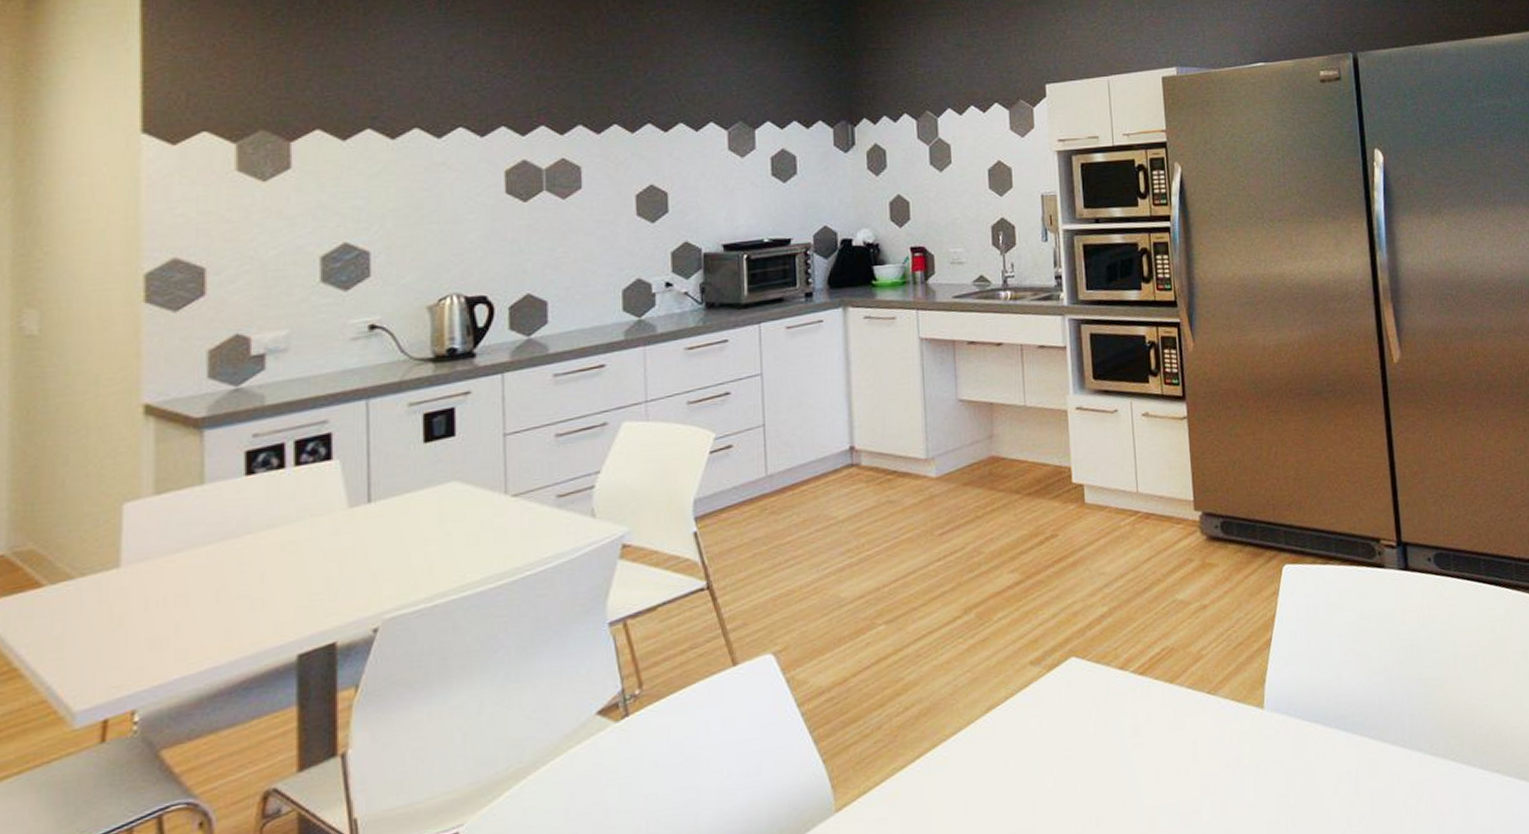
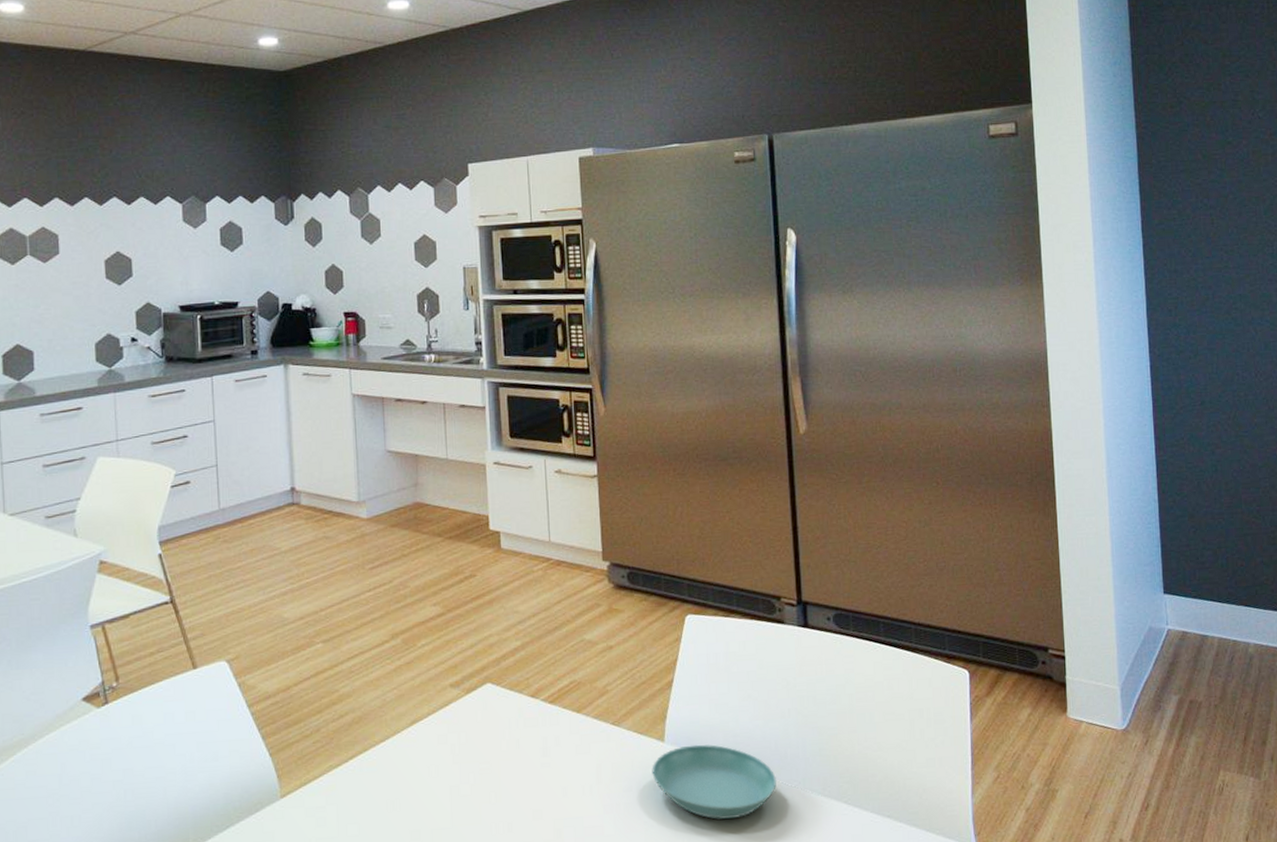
saucer: none [1251,707,1382,792] -> present [652,744,776,819]

